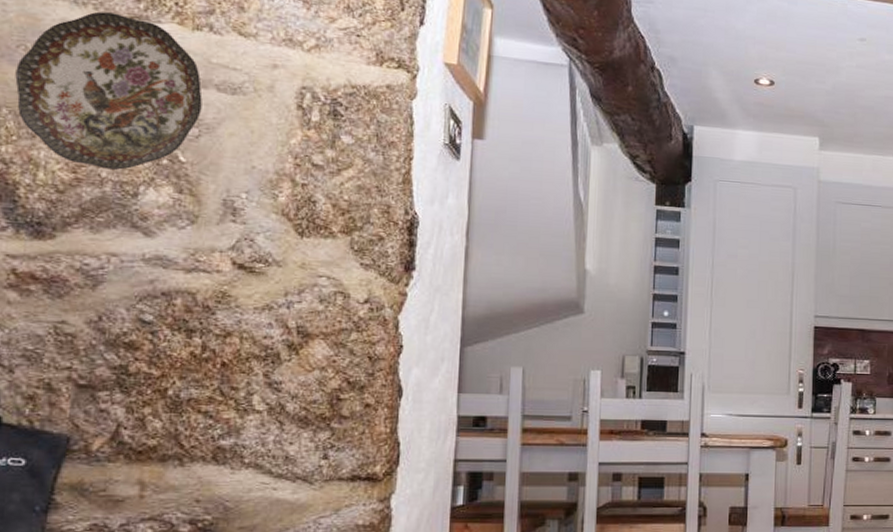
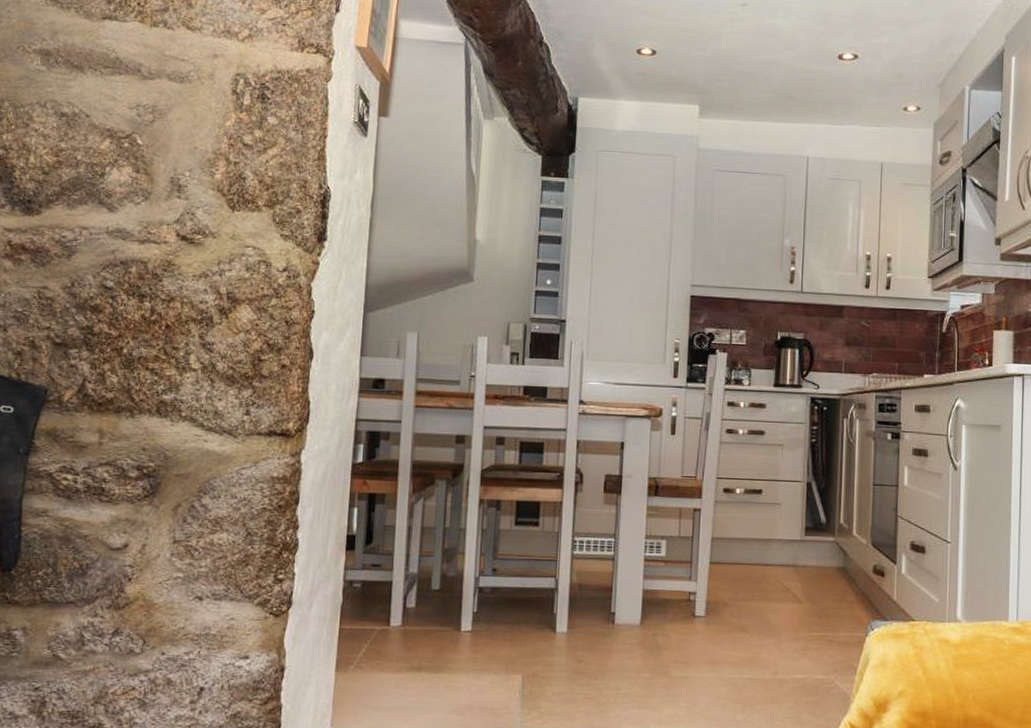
decorative plate: present [15,11,203,170] -> none [15,14,157,153]

